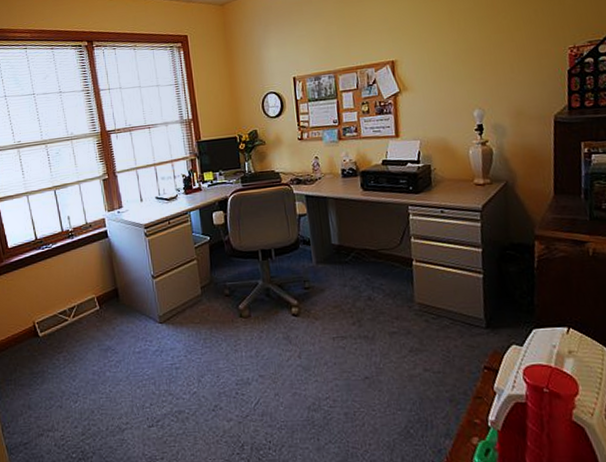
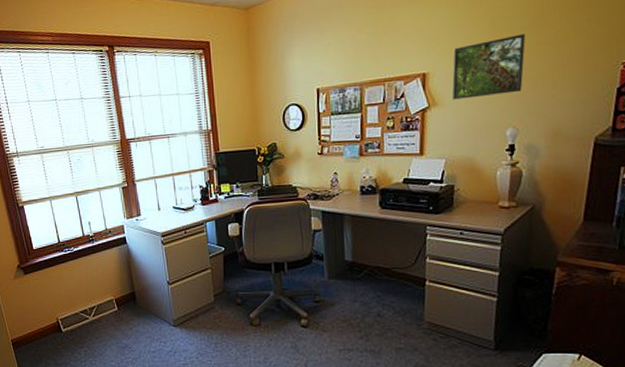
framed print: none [417,24,484,85] -> present [451,34,526,100]

